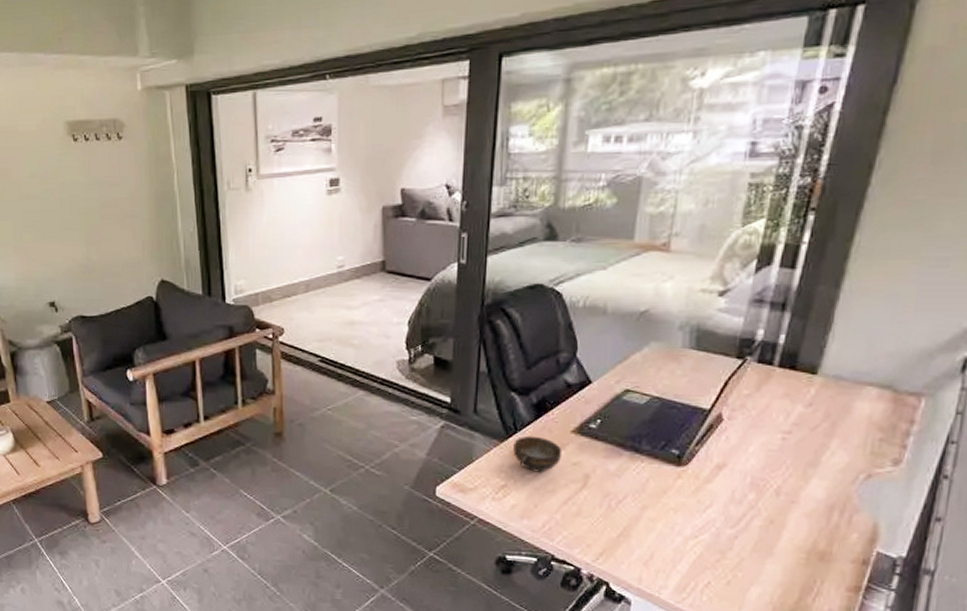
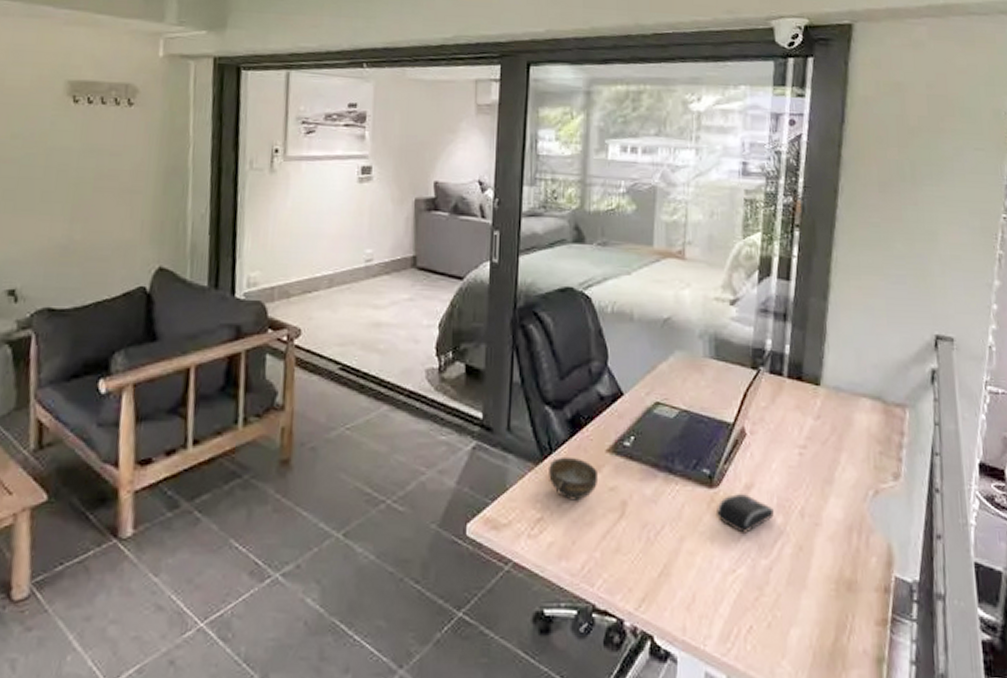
computer mouse: none [683,472,746,506] -> present [717,494,774,533]

